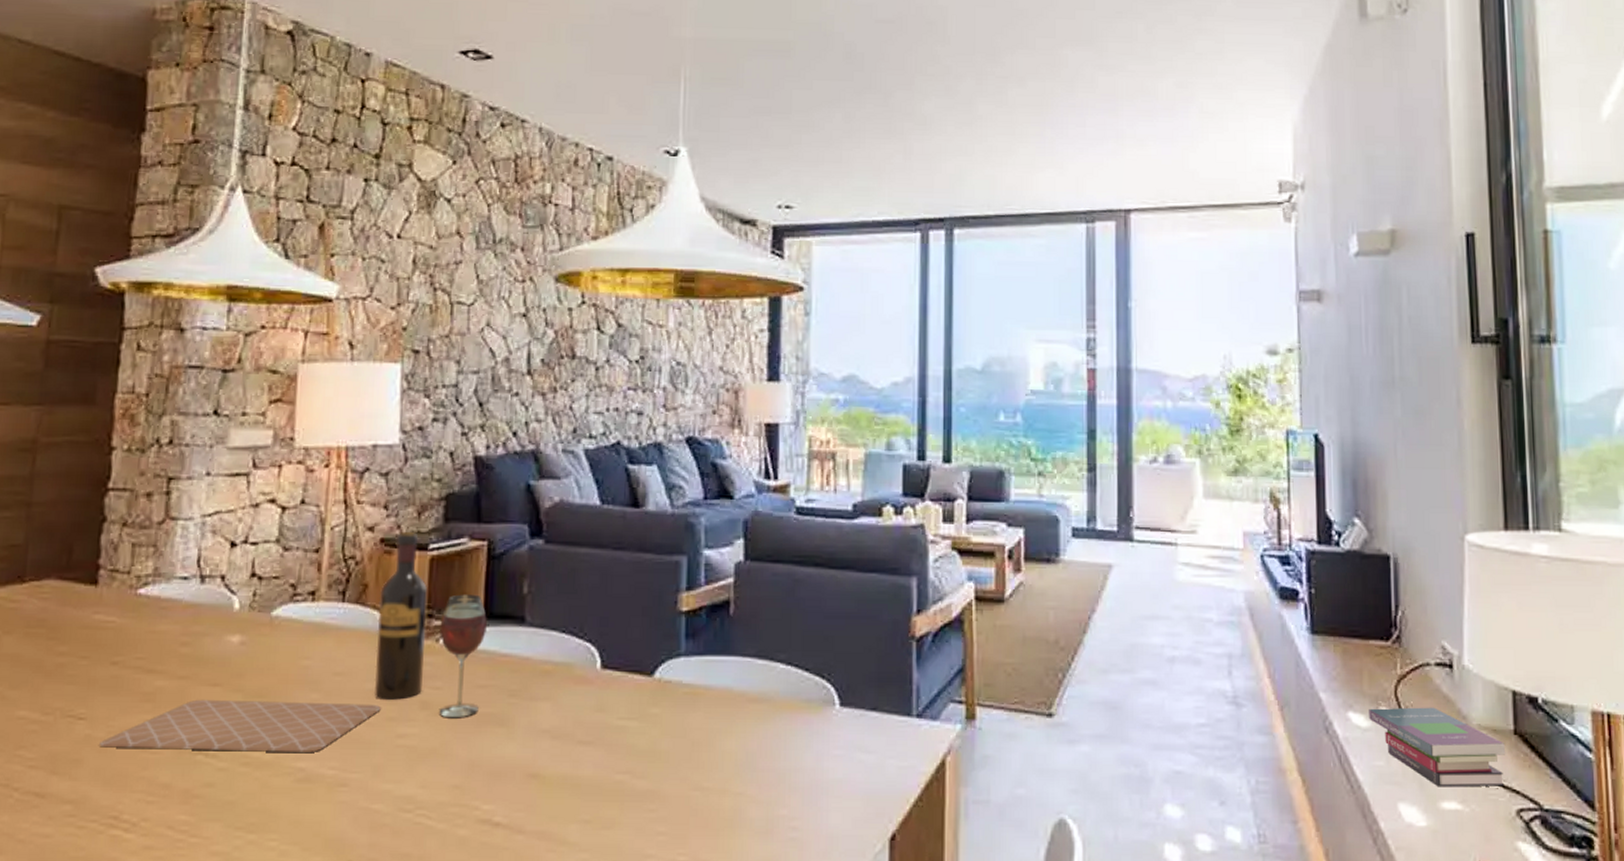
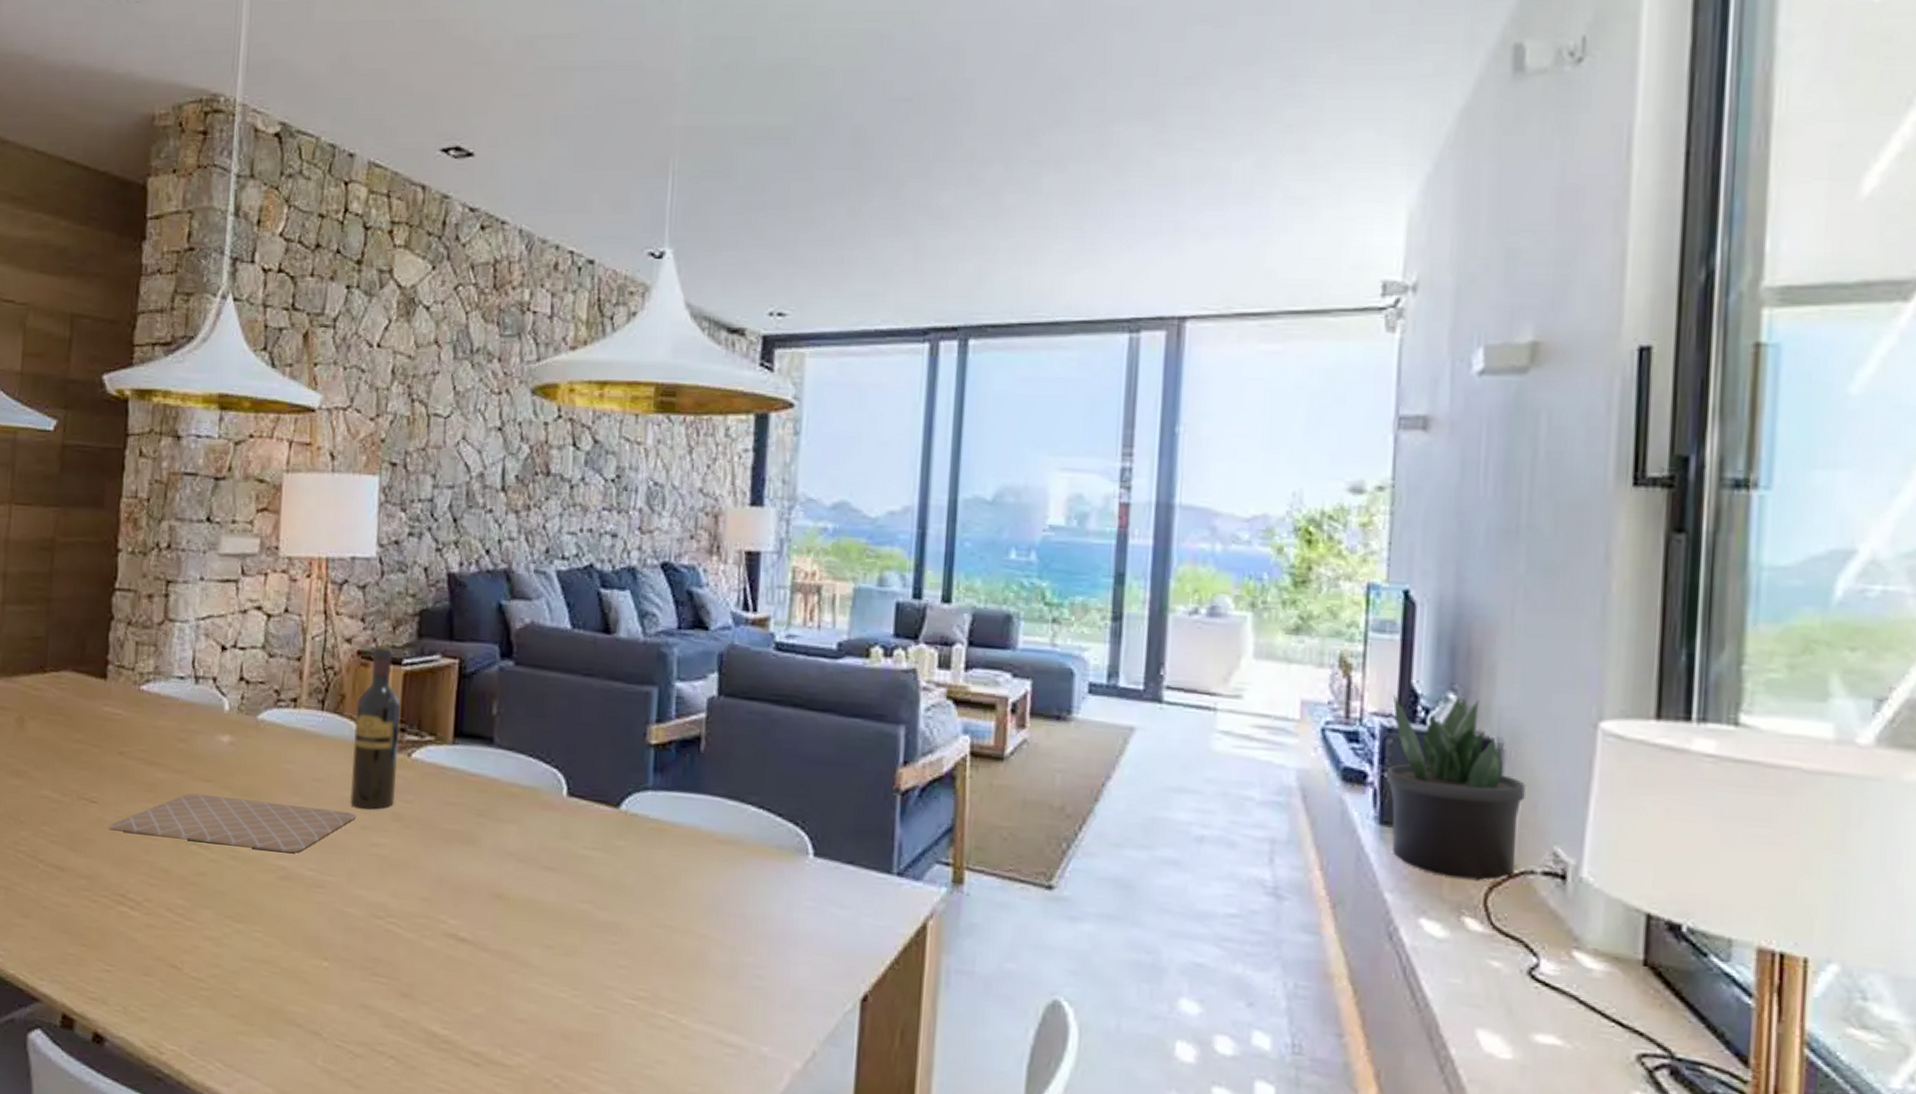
wineglass: present [439,594,487,718] -> none [409,711,457,832]
planter: none [1312,522,1417,674] -> present [1387,694,1525,880]
books: present [1369,707,1506,787] -> none [1447,916,1630,1025]

